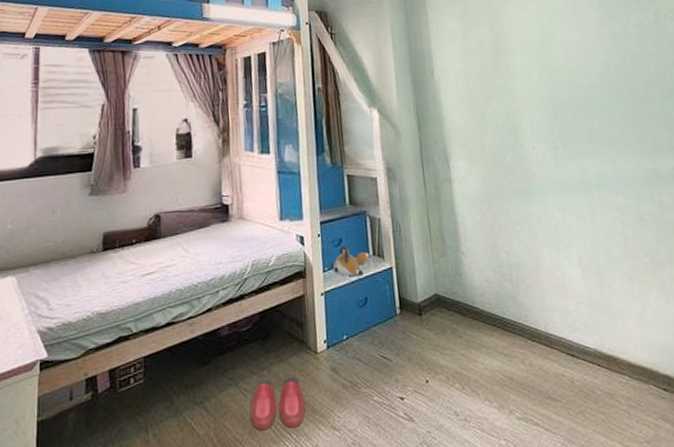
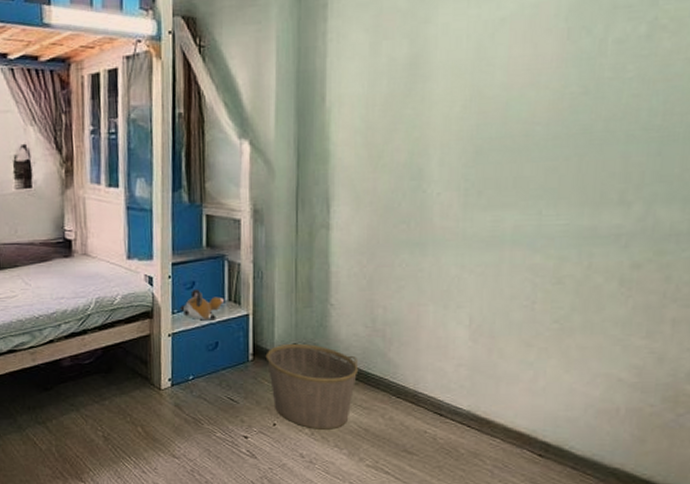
slippers: present [250,375,306,431] -> none [90,407,146,452]
basket: none [411,293,495,383] -> present [265,343,359,430]

